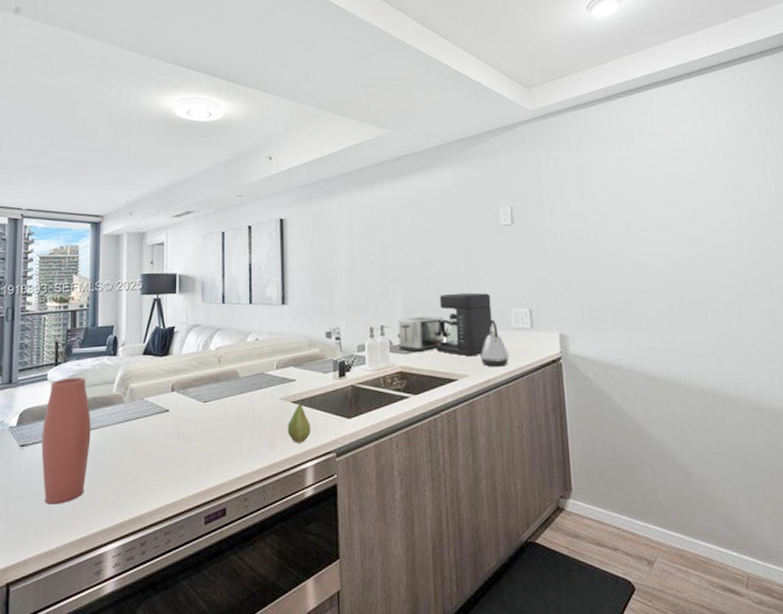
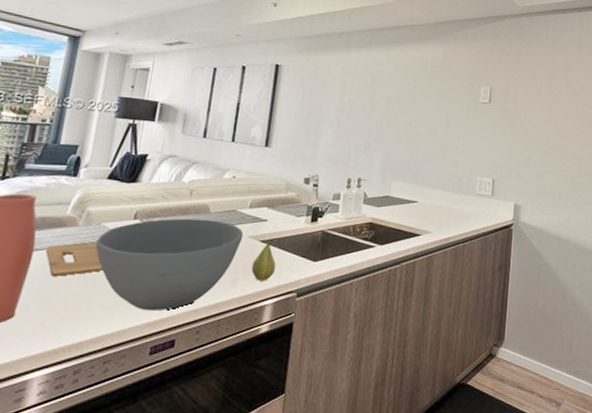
cutting board: none [101,417,152,452] -> present [46,242,104,276]
bowl: none [142,385,275,480] -> present [95,218,244,311]
toaster: present [397,316,446,353] -> none [372,173,418,207]
coffee maker: present [436,292,493,357] -> none [406,156,461,216]
kettle: present [479,319,509,367] -> none [443,184,470,227]

